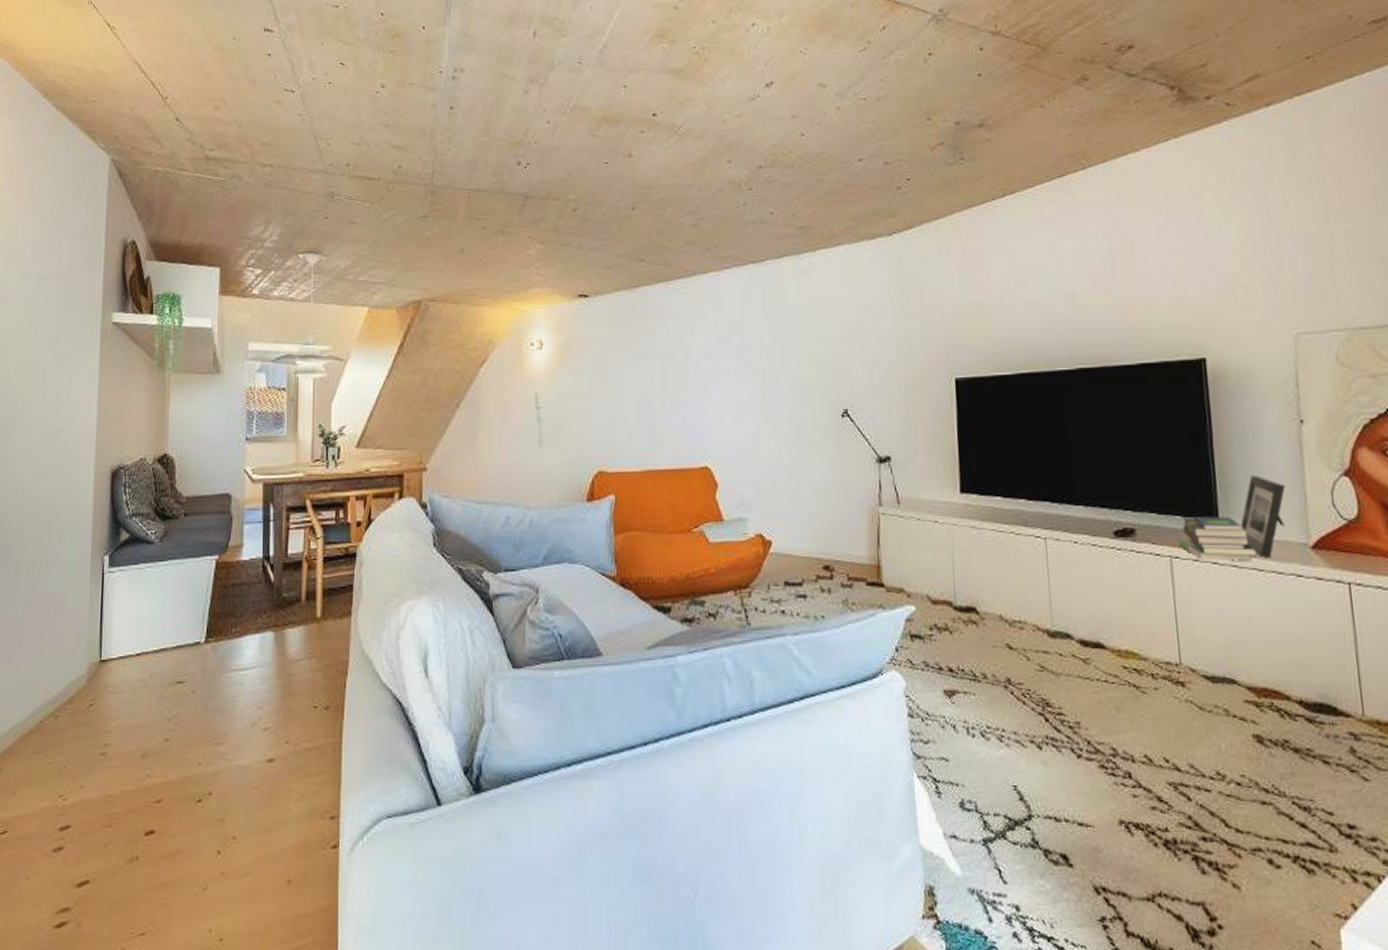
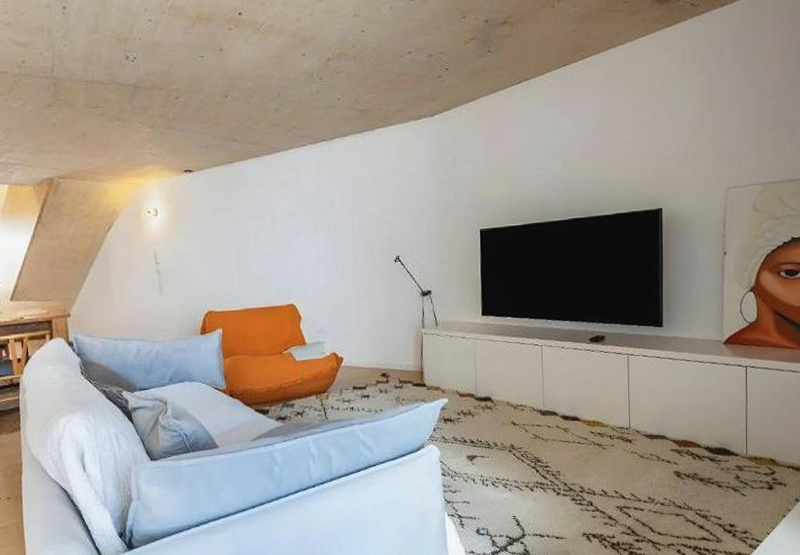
books: present [1179,516,1255,561] -> none [634,324,685,356]
picture frame: present [1240,475,1285,558] -> none [677,293,709,352]

